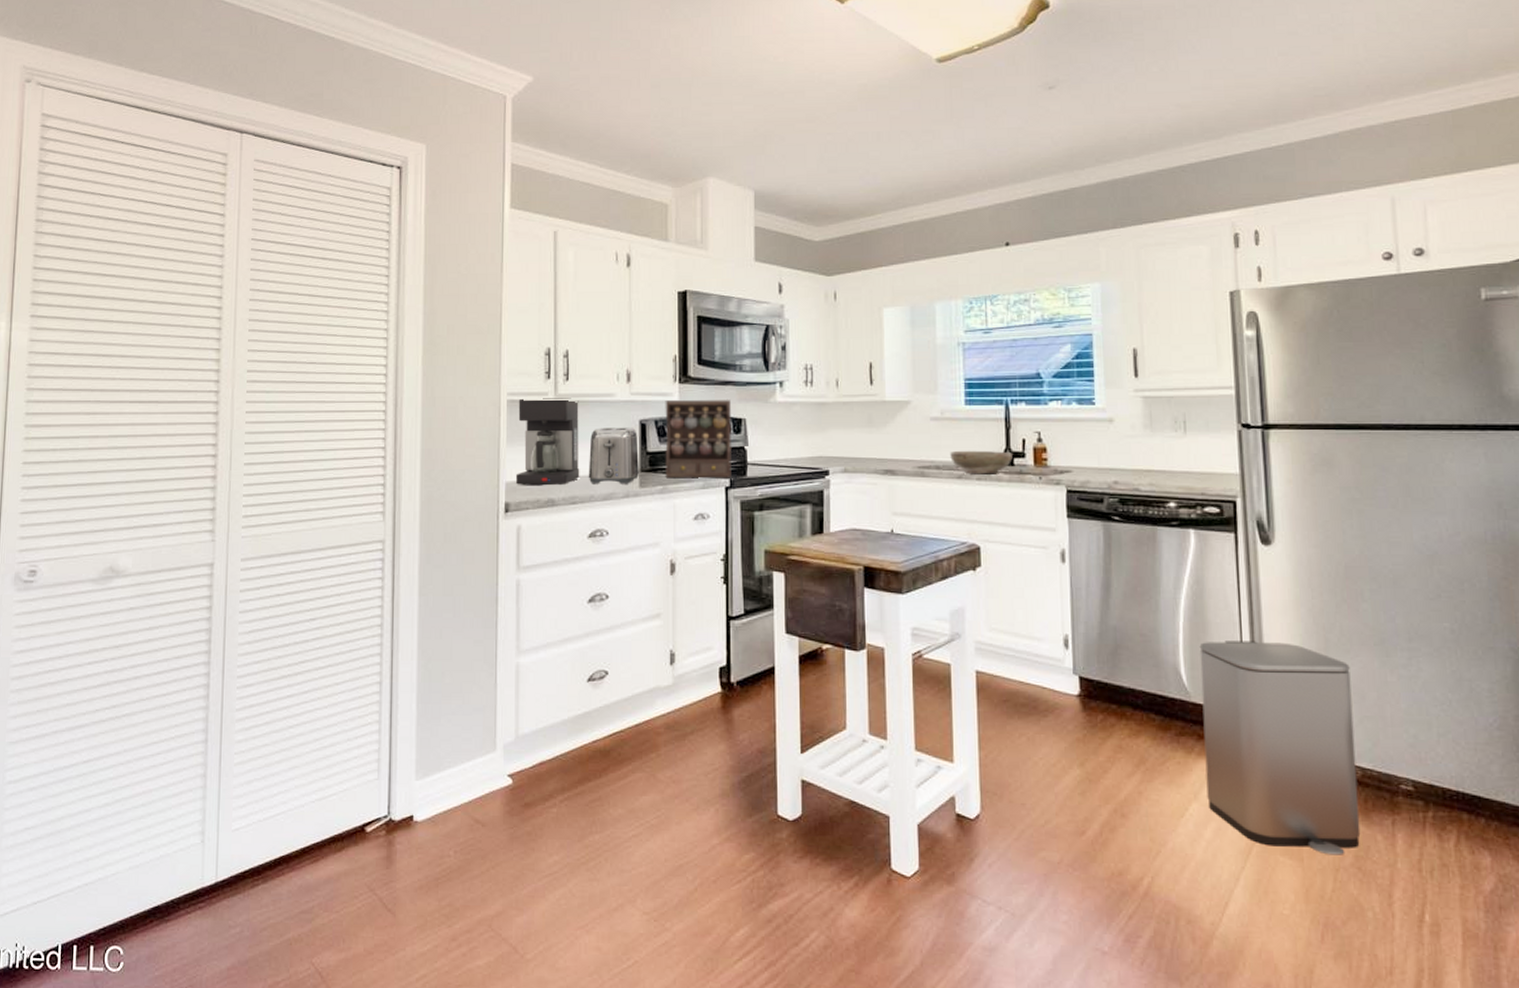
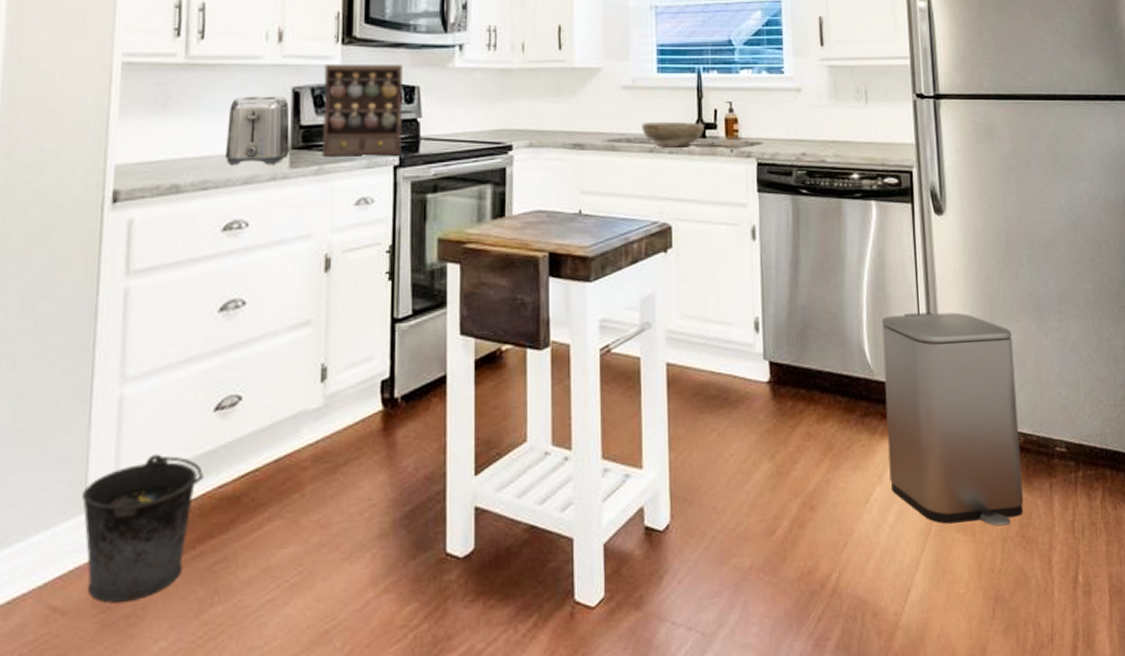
bucket: none [493,711,582,822] -> present [82,453,205,603]
coffee maker: present [515,398,580,486] -> none [128,60,216,168]

